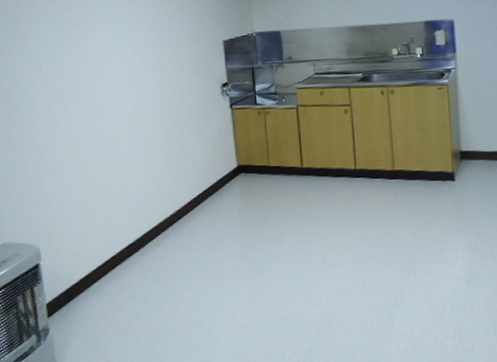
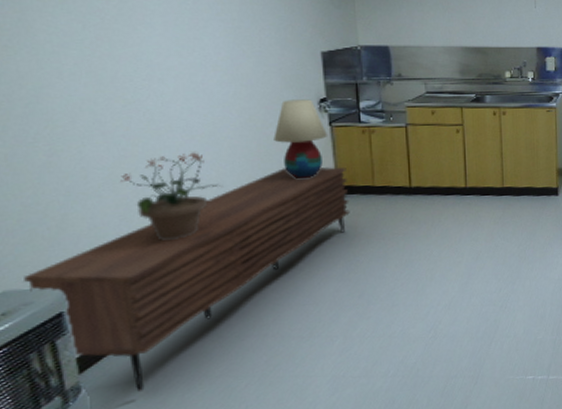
sideboard: none [16,147,248,340] -> present [24,167,350,392]
potted plant: none [77,133,147,209] -> present [120,152,222,240]
table lamp: none [186,84,229,157] -> present [273,99,327,178]

